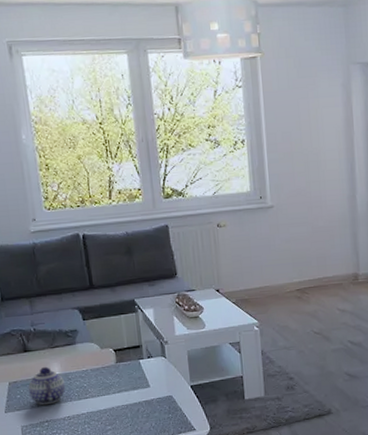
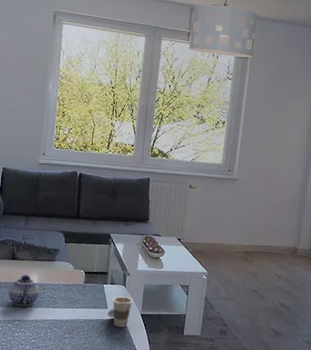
cup: none [151,369,178,407] -> present [107,296,133,328]

